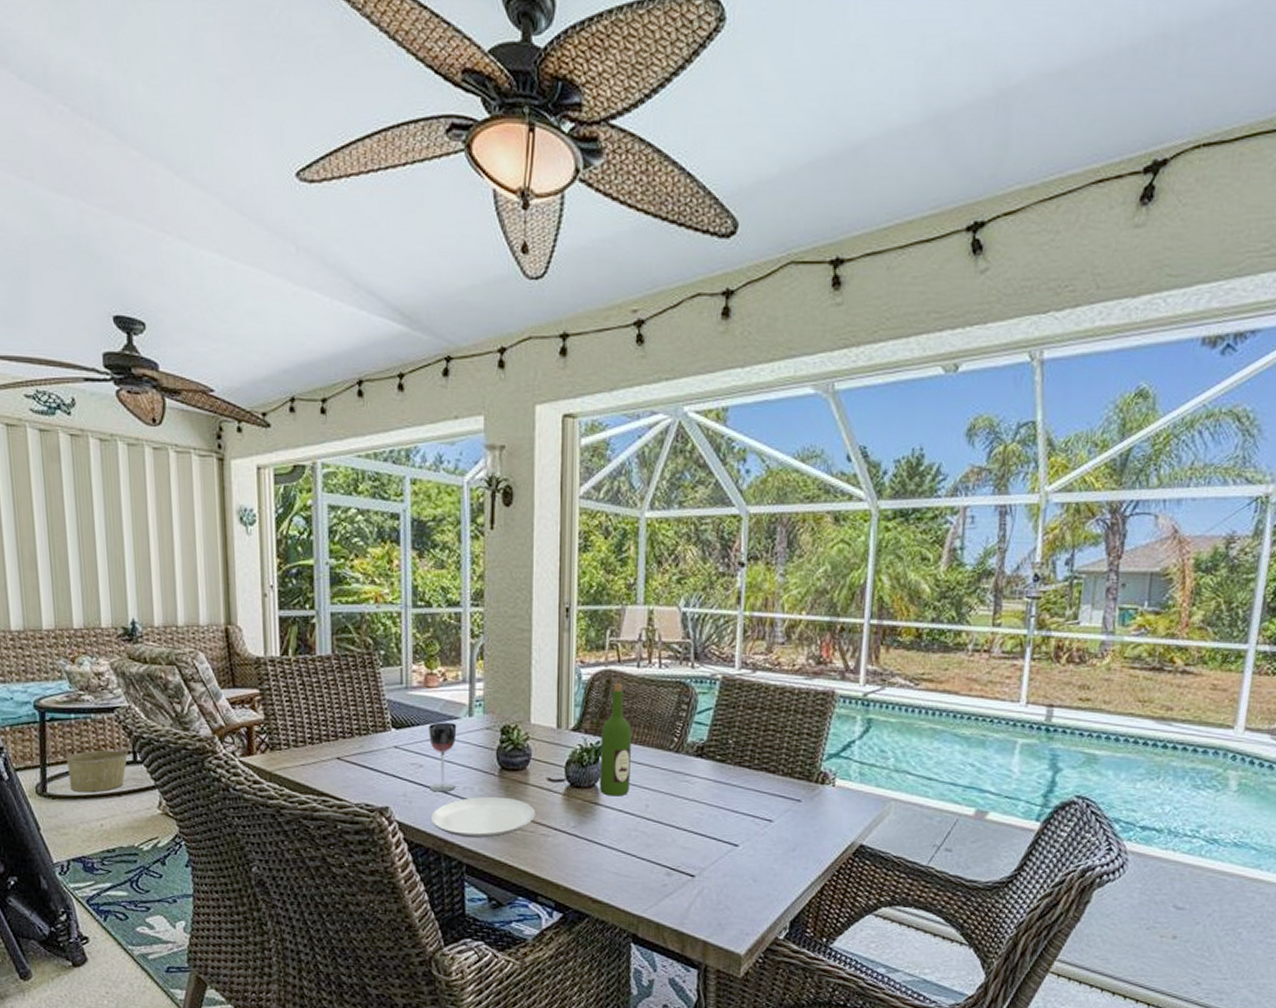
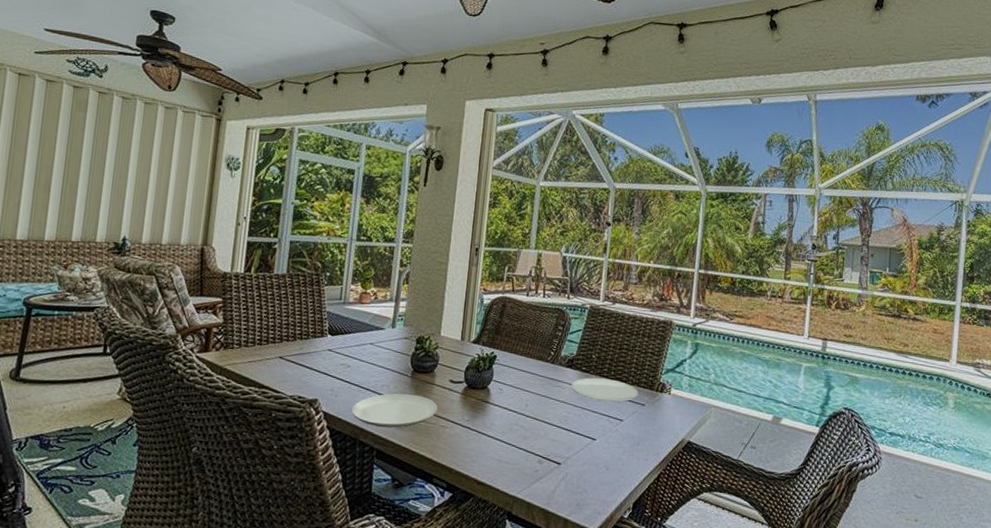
basket: present [65,746,129,793] -> none [41,340,100,379]
wineglass: present [429,722,457,792] -> none [353,331,382,389]
wine bottle: present [600,682,631,797] -> none [491,307,519,397]
plate: none [703,768,791,799] -> present [571,377,638,403]

